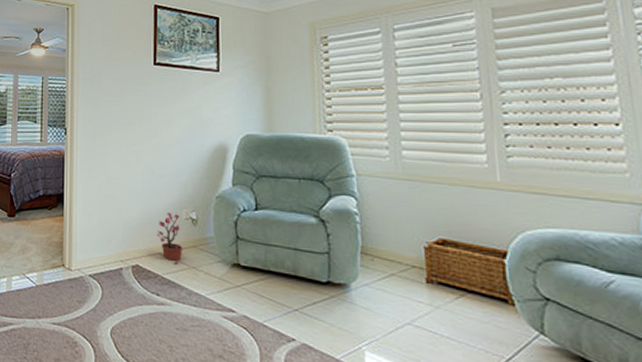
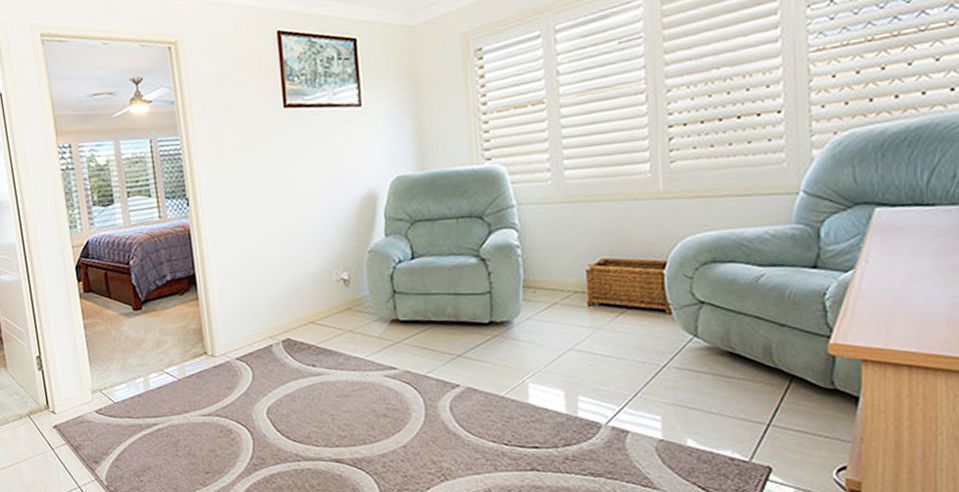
potted plant: present [156,212,183,265] -> none [306,276,337,331]

